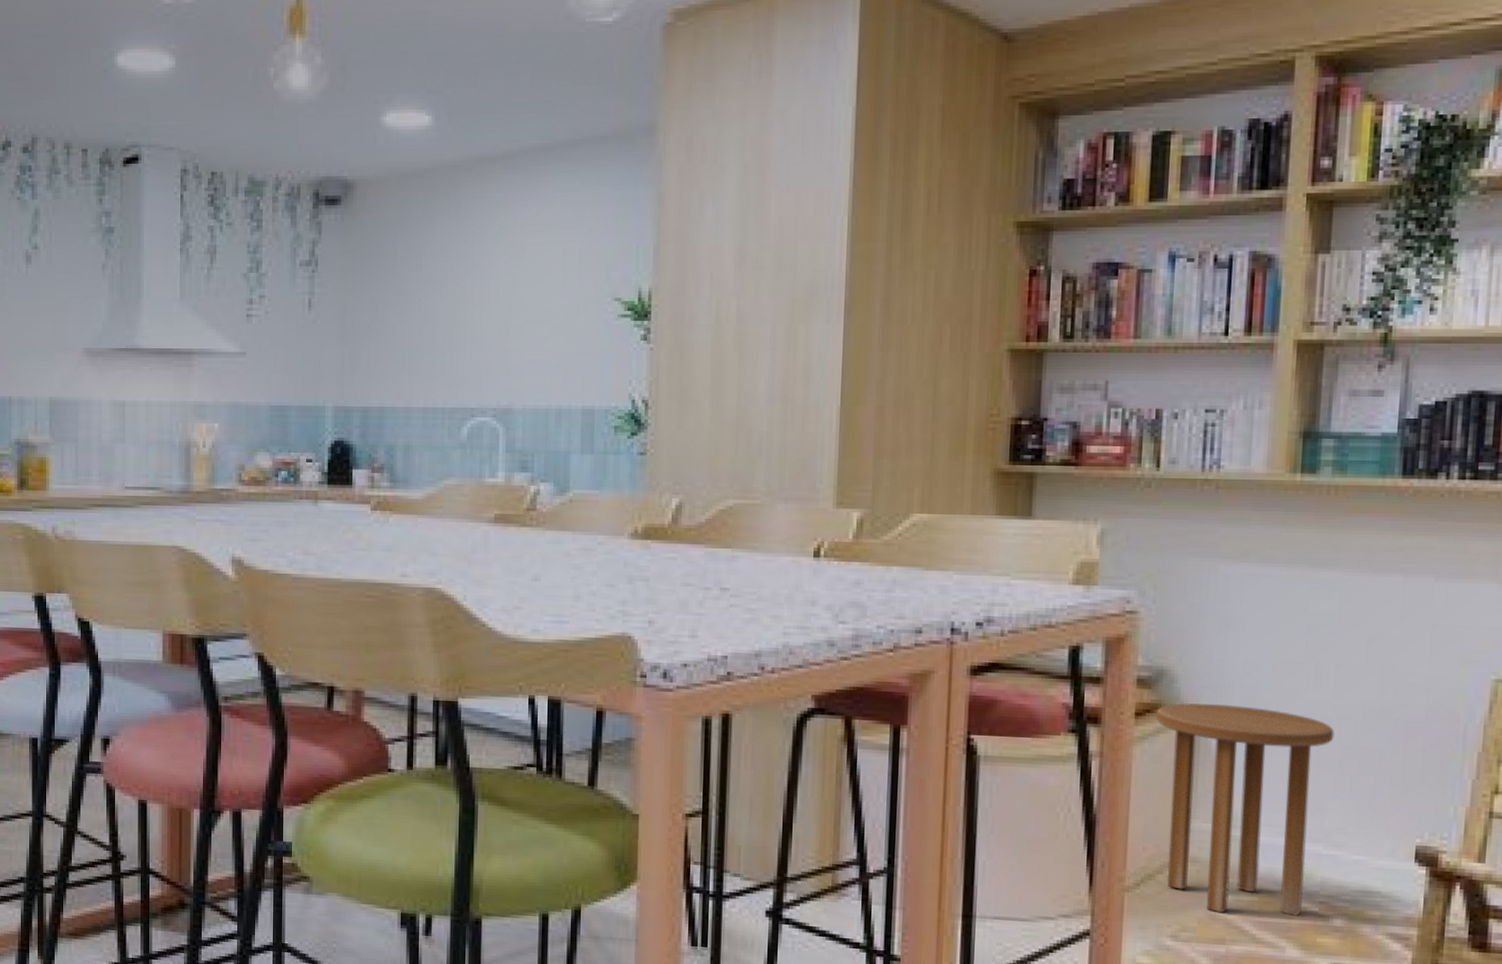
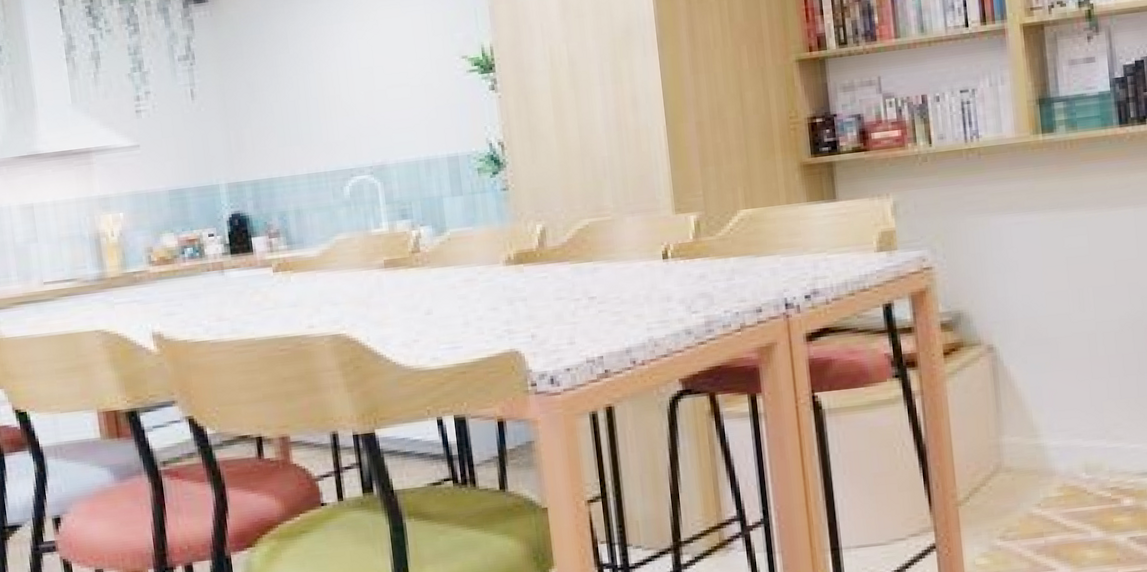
side table: present [1155,703,1335,916] -> none [959,333,1101,511]

